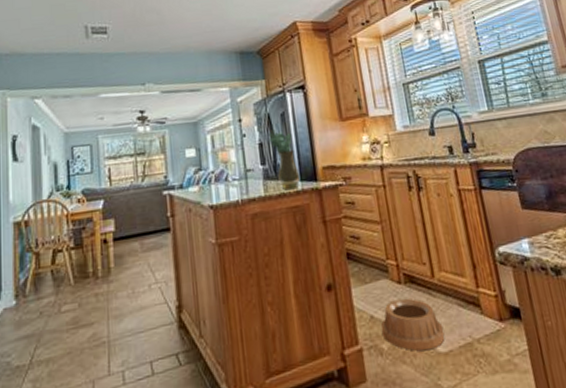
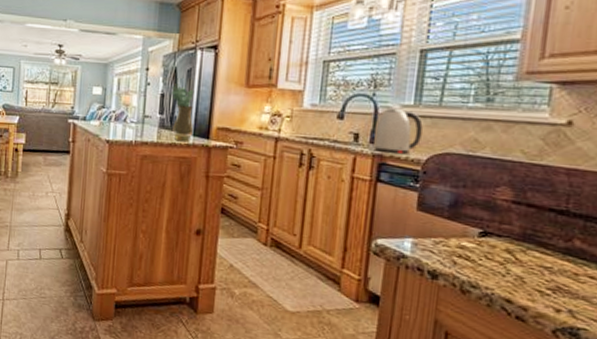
pet bowl: present [380,298,445,351] -> none [237,257,297,306]
kettle: none [462,115,504,161] -> present [373,108,423,155]

